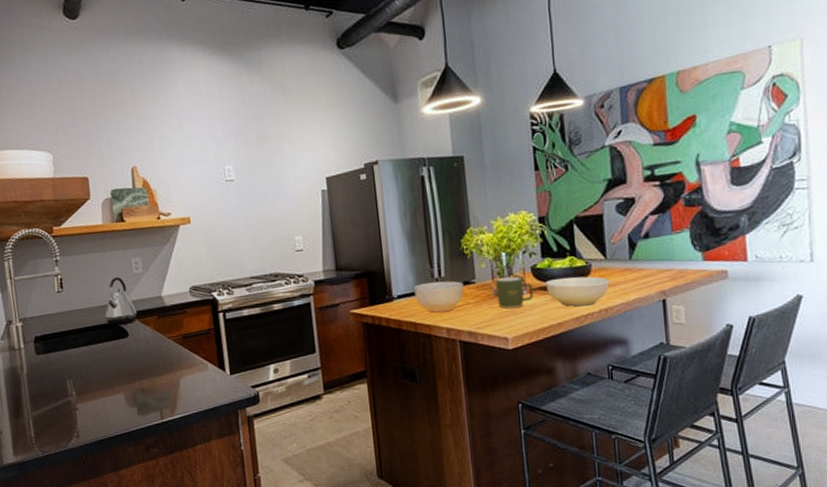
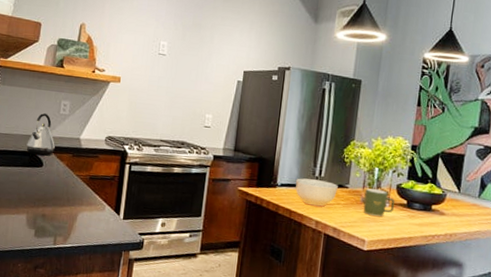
bowl: present [545,276,611,307] -> none [405,199,460,228]

